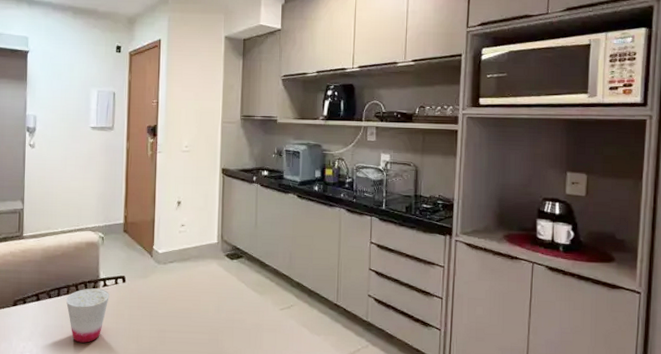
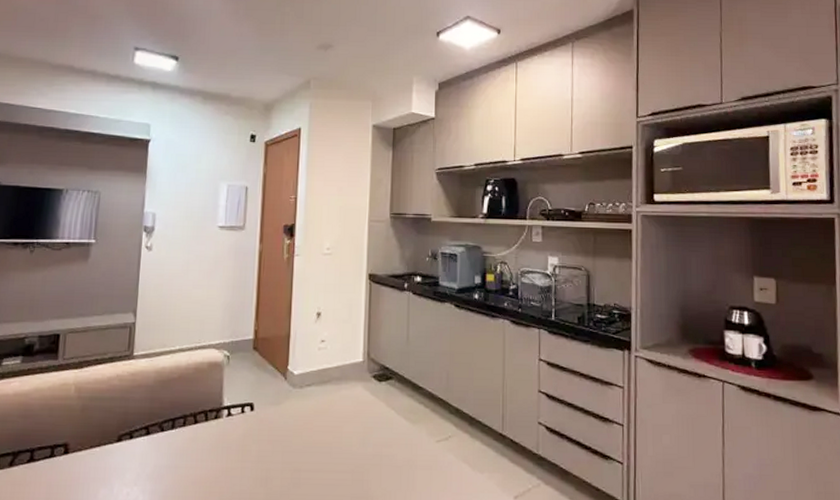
cup: present [65,288,109,343] -> none [181,418,234,487]

